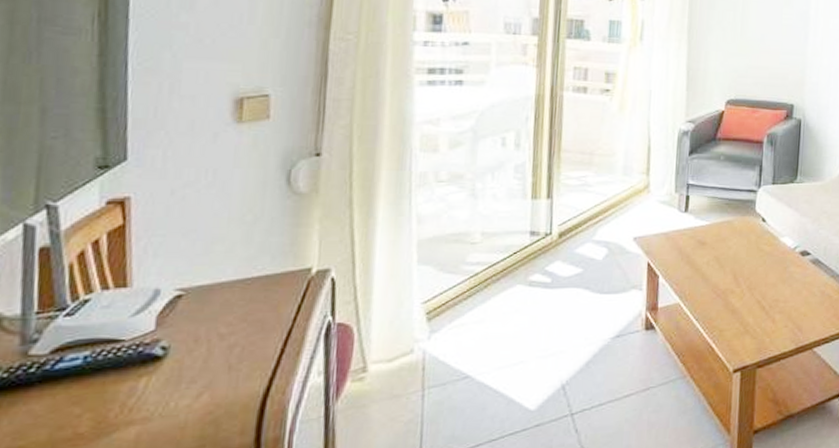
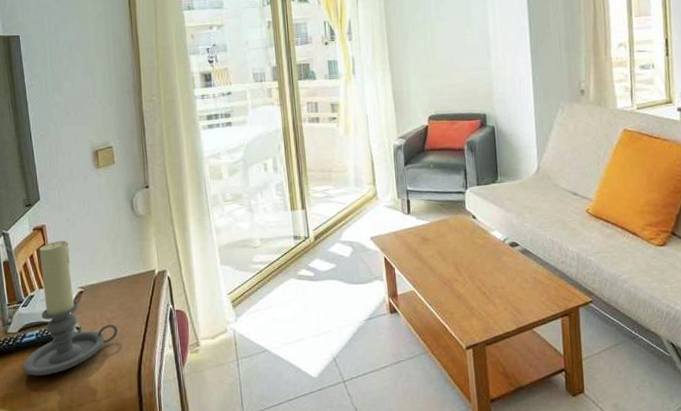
candle holder: none [49,222,236,419] -> present [23,241,118,376]

